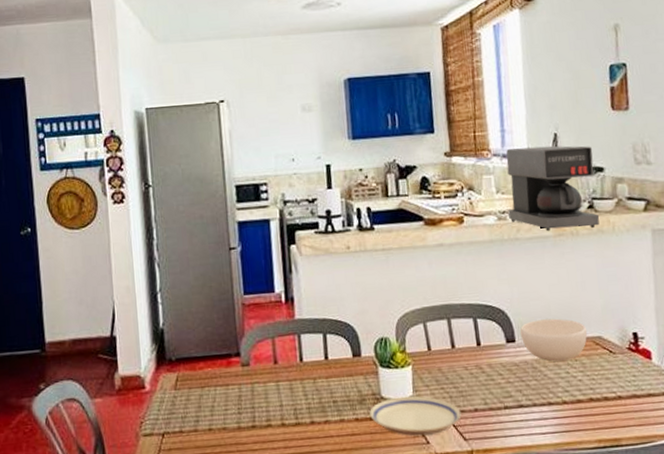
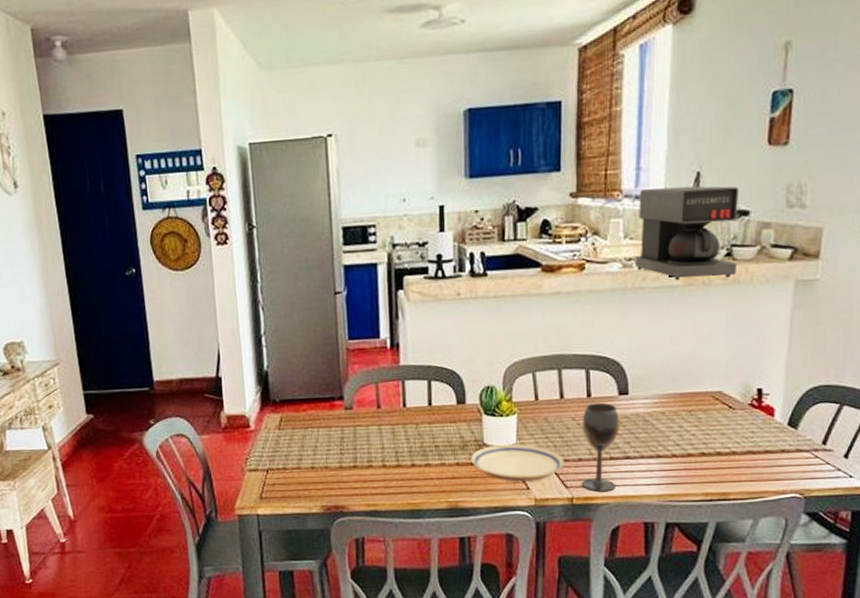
wine glass: none [474,351,513,443] -> present [582,402,620,492]
bowl: present [519,318,588,362] -> none [634,372,708,415]

